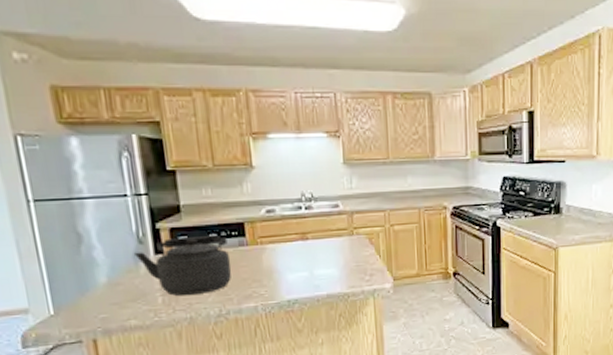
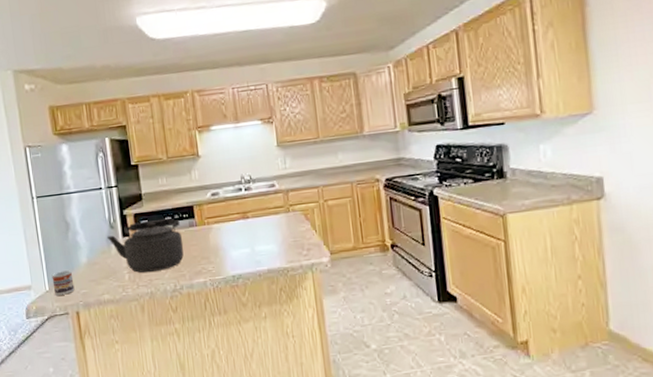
cup: none [57,291,91,321] -> present [51,270,75,296]

